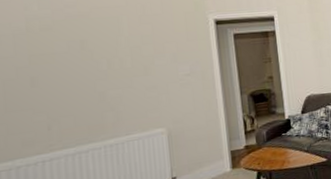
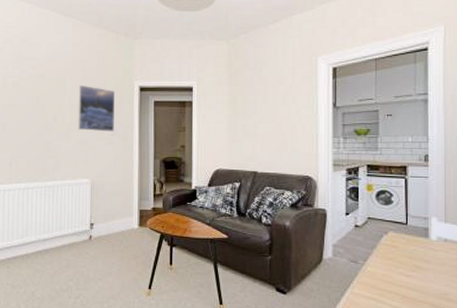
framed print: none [138,22,190,74] -> present [78,85,116,132]

